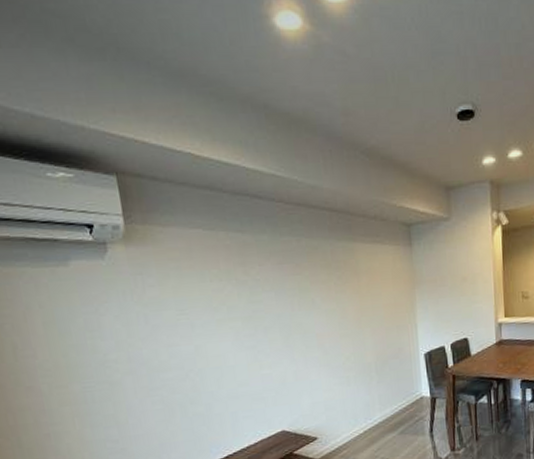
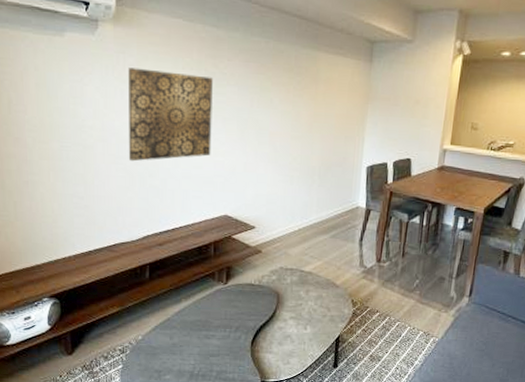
wall art: none [149,286,257,391] -> present [128,67,213,162]

